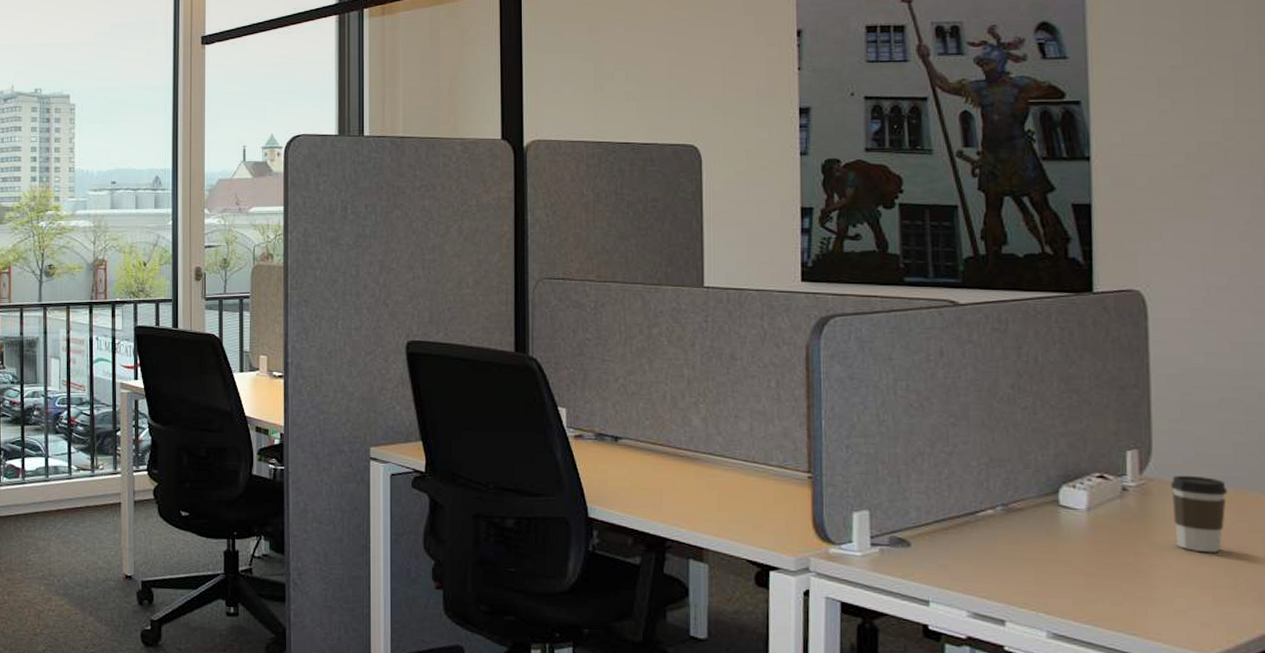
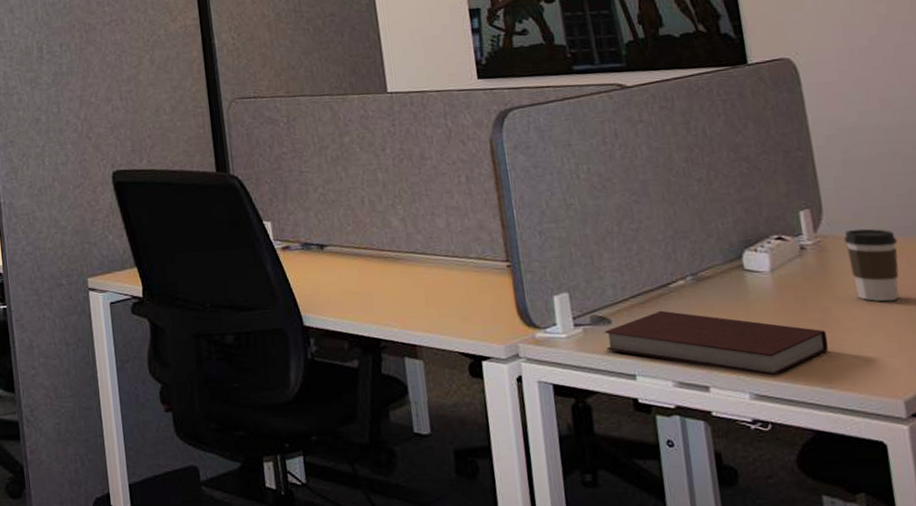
notebook: none [902,538,1138,617] -> present [604,310,829,376]

